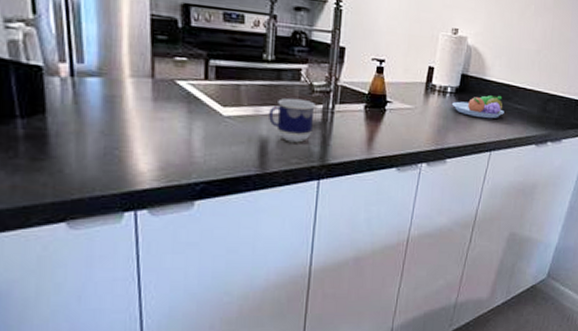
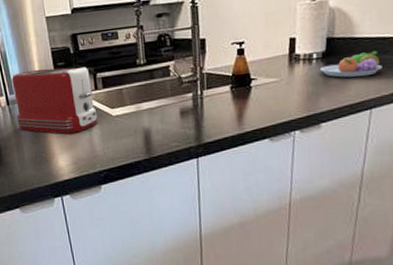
toaster: none [81,36,203,129] -> present [11,66,98,134]
cup: present [269,98,315,143] -> none [148,91,186,129]

